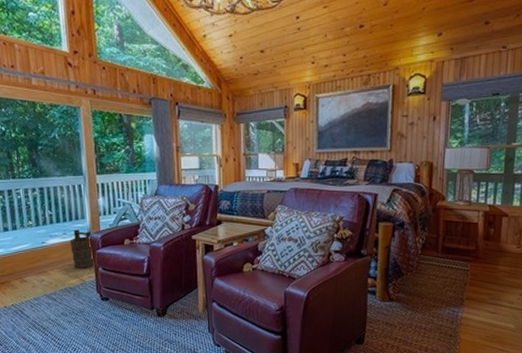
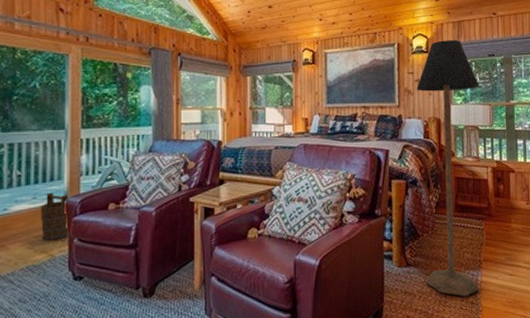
floor lamp: none [407,79,479,330] -> present [416,40,479,297]

